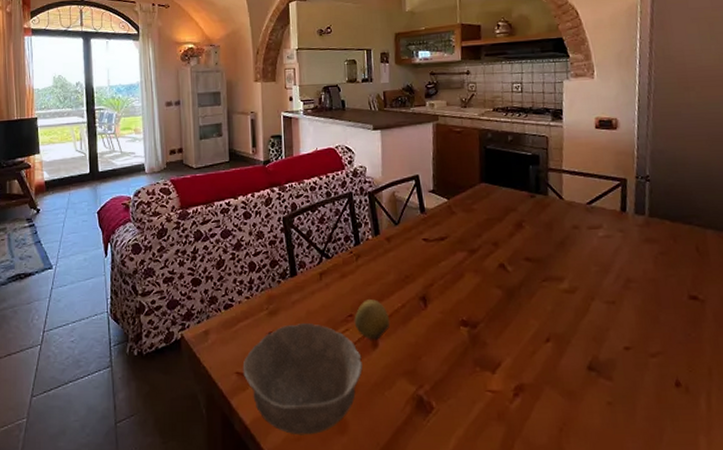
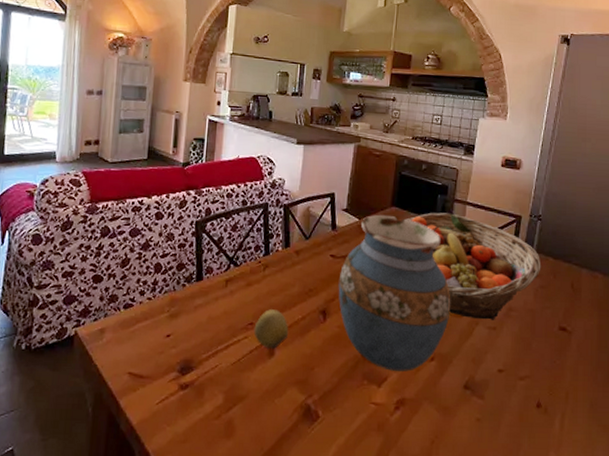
bowl: present [242,323,363,435] -> none [135,328,257,438]
vase: none [434,192,561,356] -> present [338,214,451,373]
fruit basket: none [499,183,658,294] -> present [407,212,541,320]

